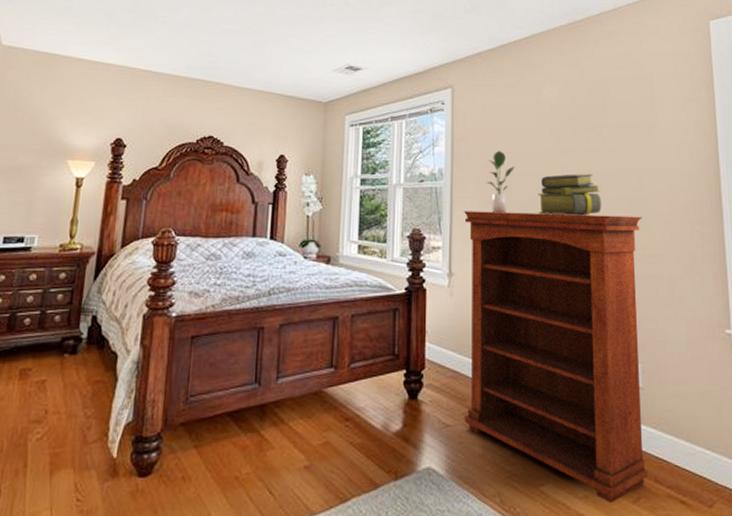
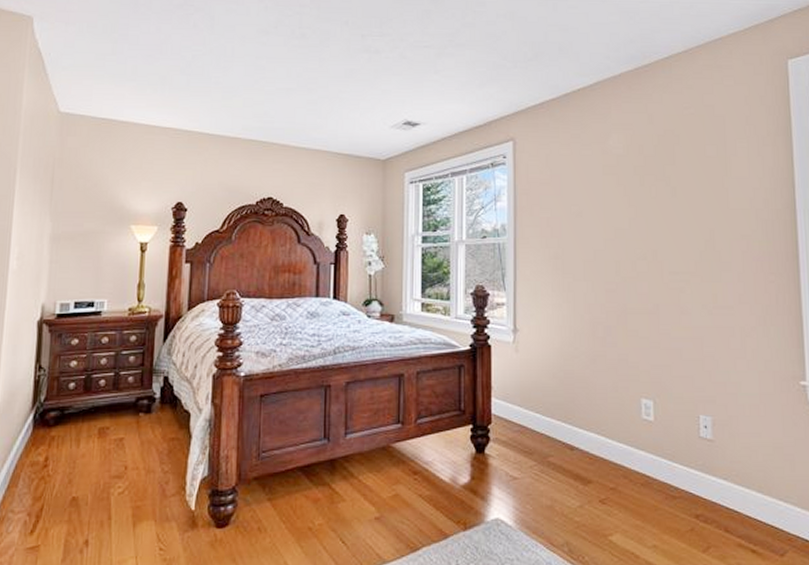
bookshelf: present [463,211,647,504] -> none [527,266,717,553]
potted plant: present [485,150,515,213] -> none [549,204,580,268]
stack of books: present [538,174,602,216] -> none [604,226,671,269]

